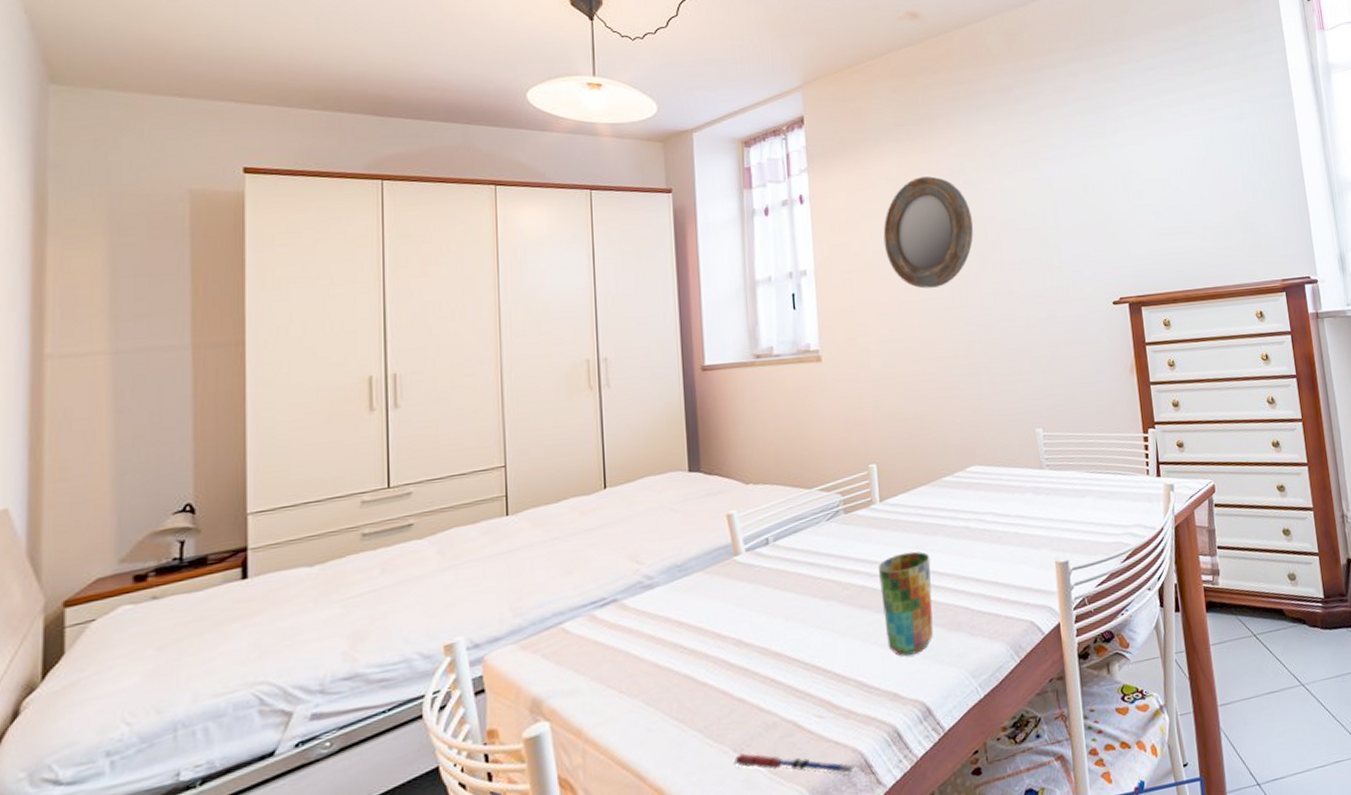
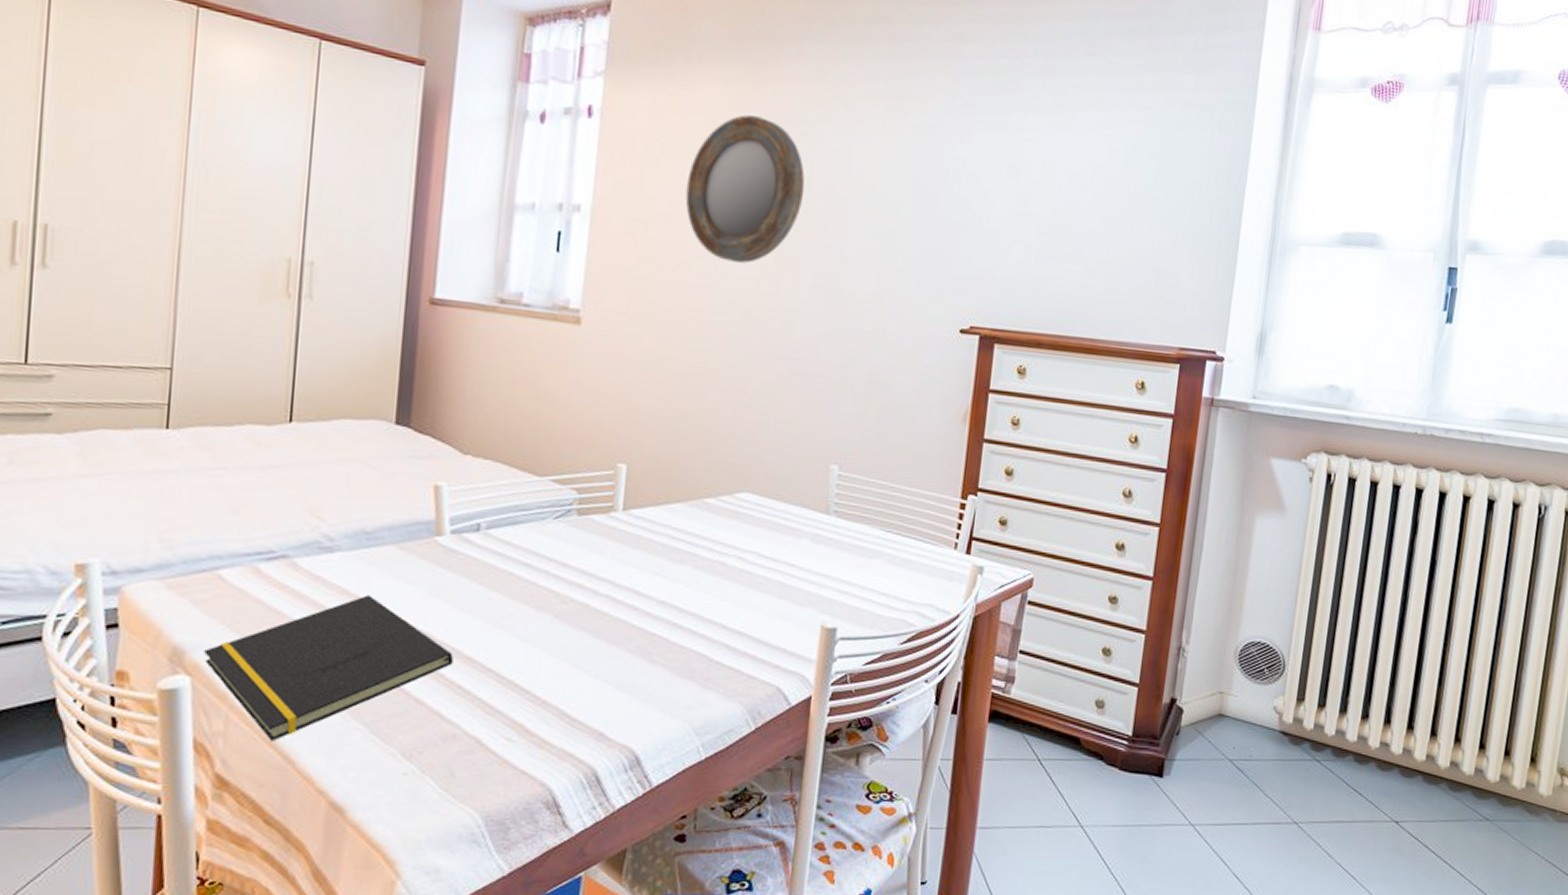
notepad: none [558,618,764,764] -> present [204,595,453,742]
pen: present [733,753,856,775] -> none [399,760,541,809]
cup: present [877,551,934,656] -> none [602,576,672,694]

